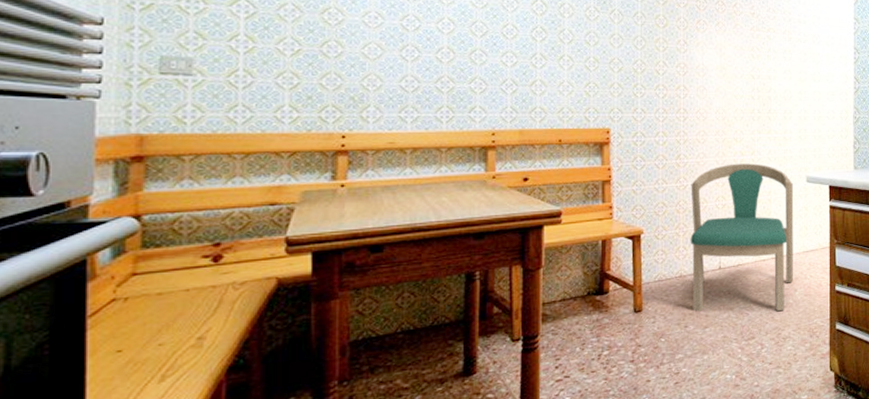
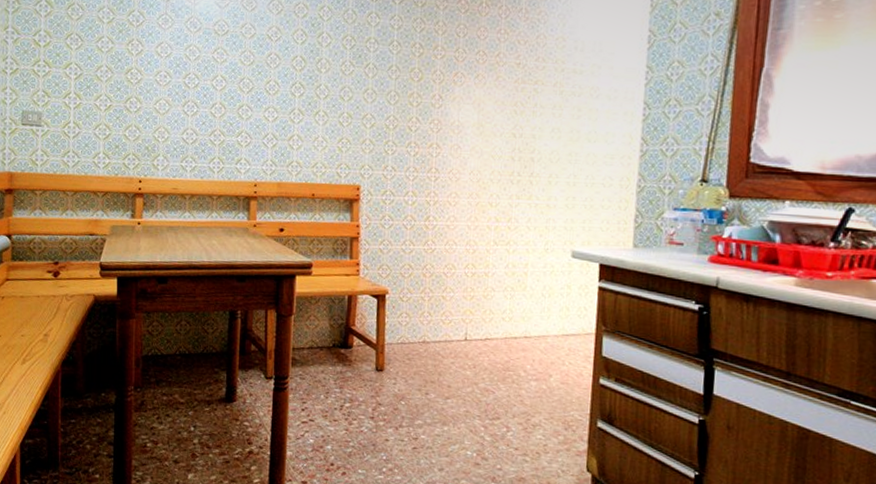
dining chair: present [690,163,794,312] -> none [435,230,555,395]

